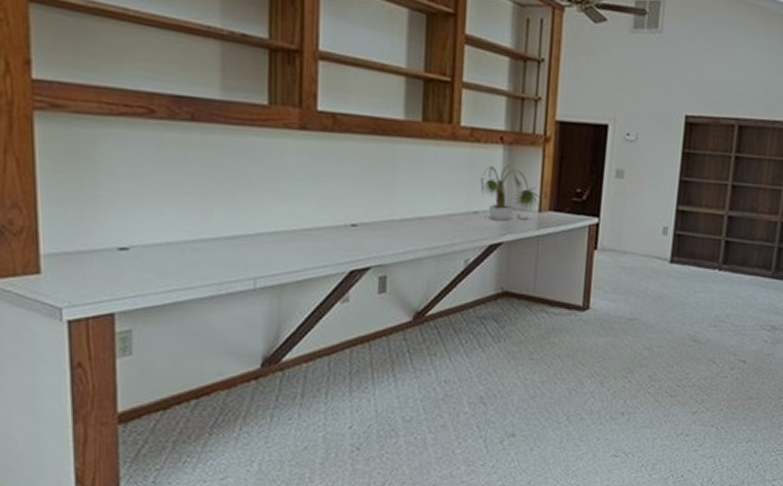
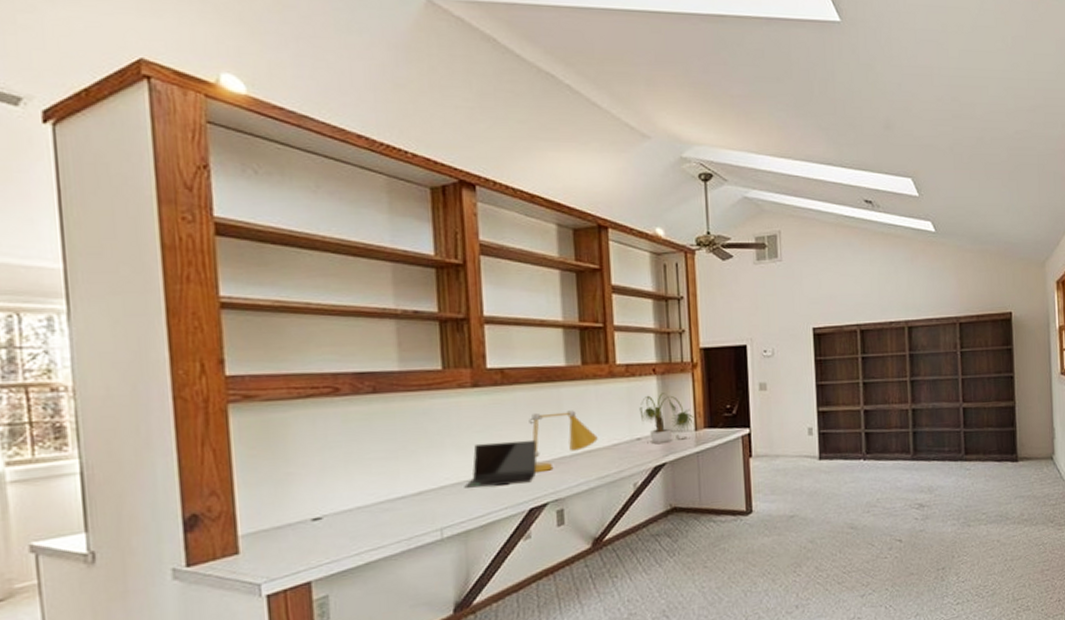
laptop: none [282,192,364,243] -> present [464,439,537,488]
table lamp: none [358,167,431,234] -> present [529,410,598,473]

